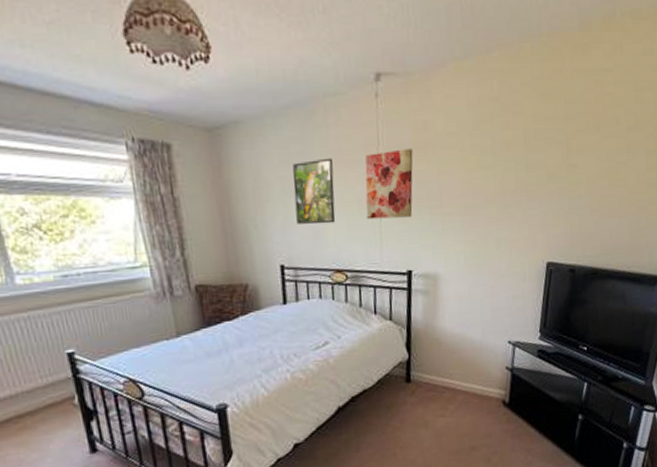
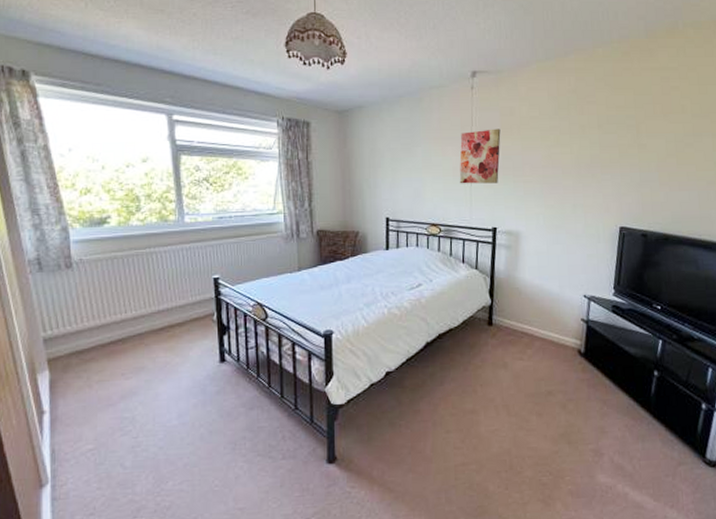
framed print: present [293,158,336,225] -> none [401,134,434,186]

